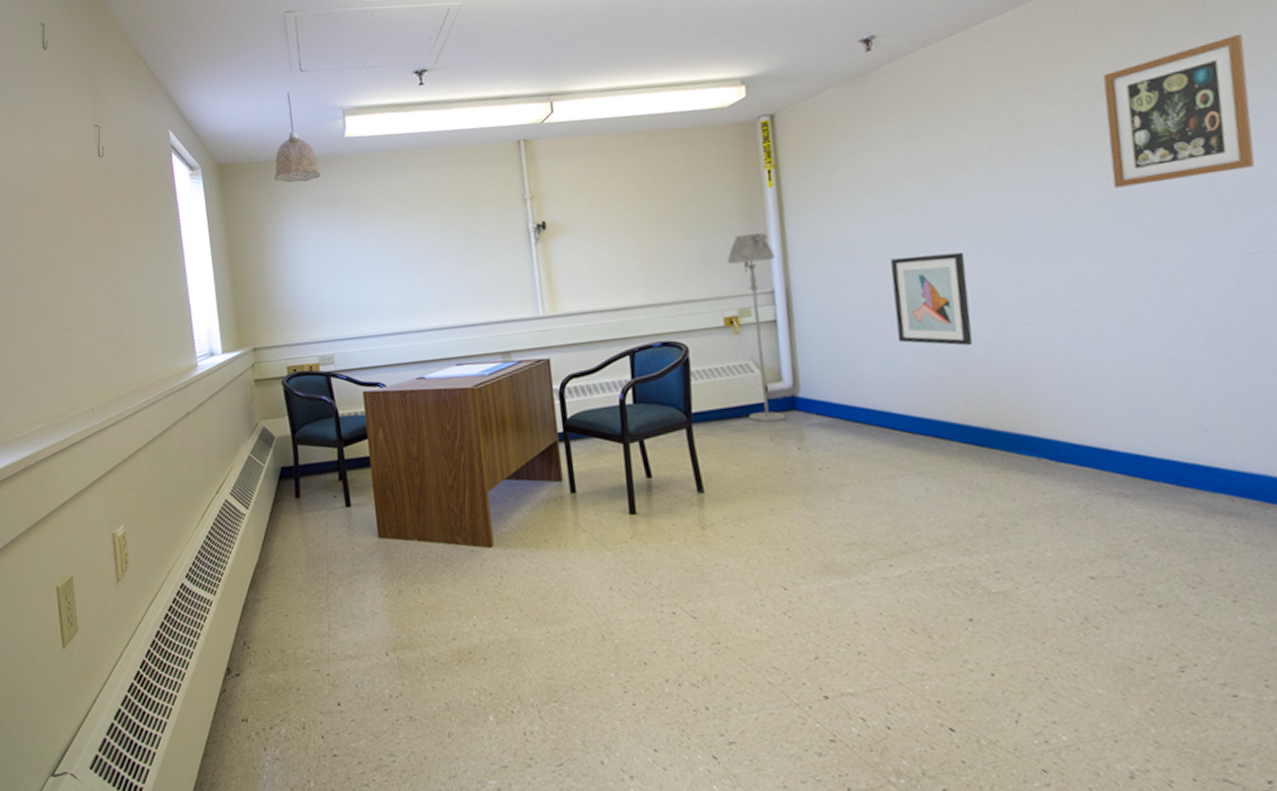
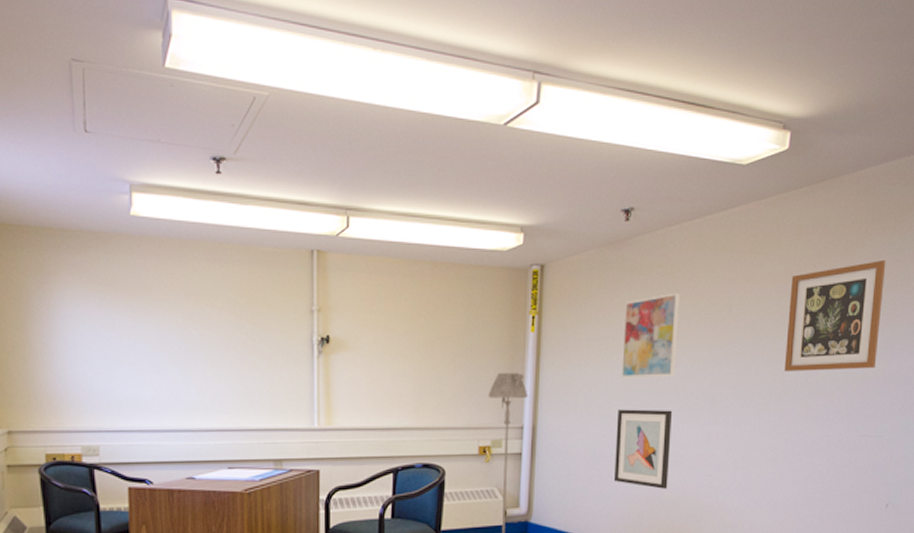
pendant lamp: present [274,92,321,183] -> none [46,152,100,256]
wall art: none [880,118,961,224] -> present [621,292,681,379]

